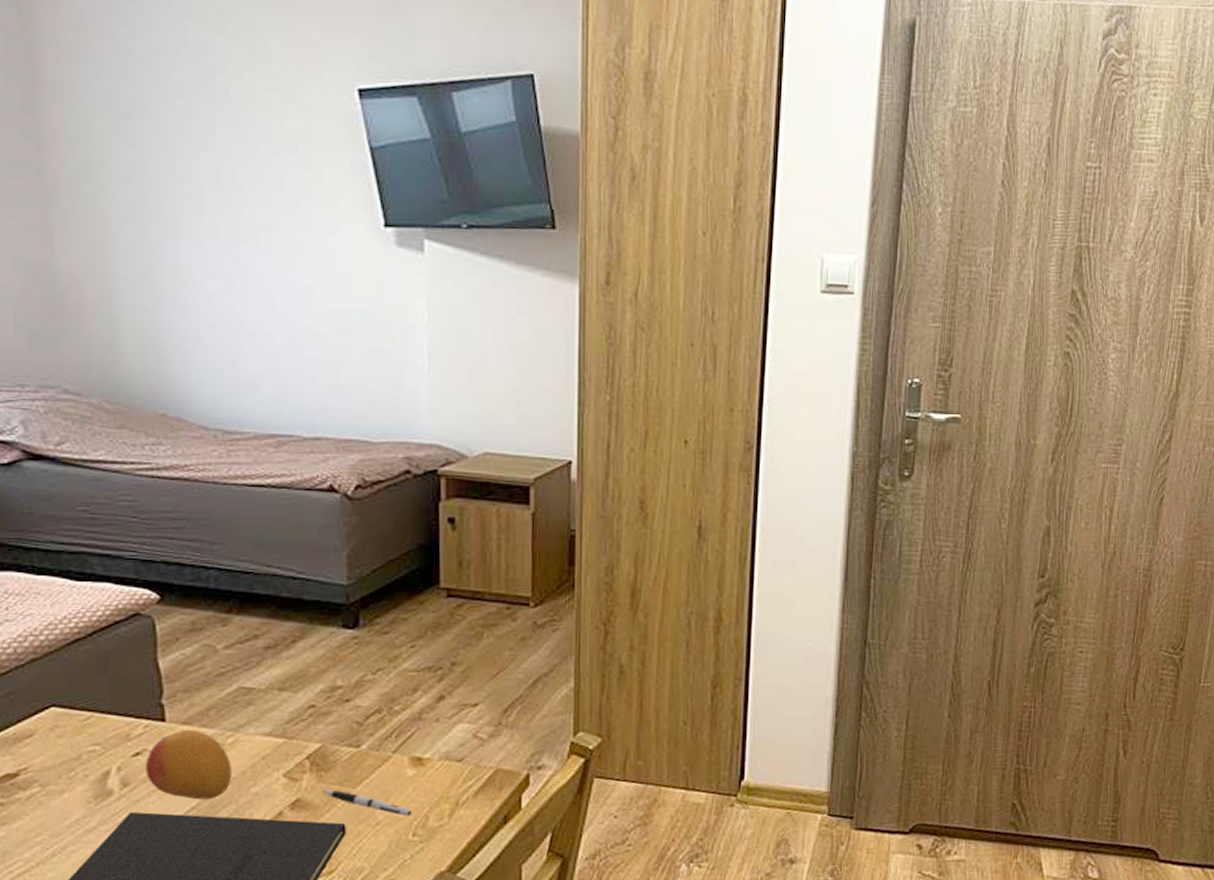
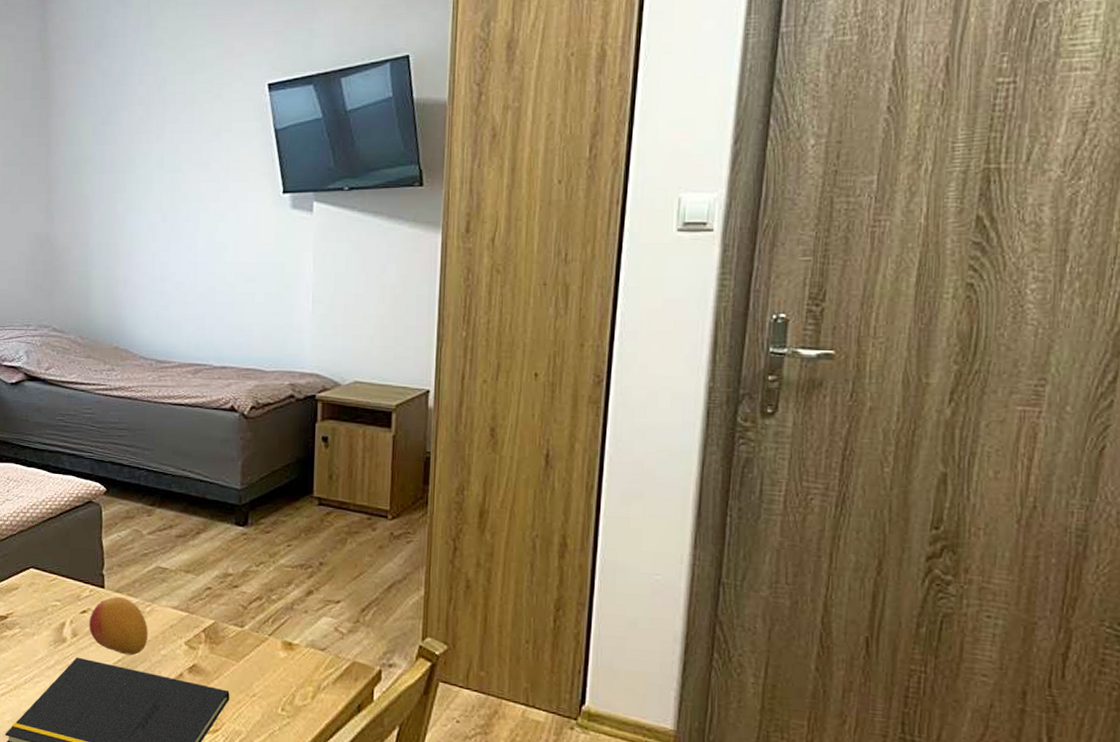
pen: present [322,789,413,817] -> none [213,659,282,693]

